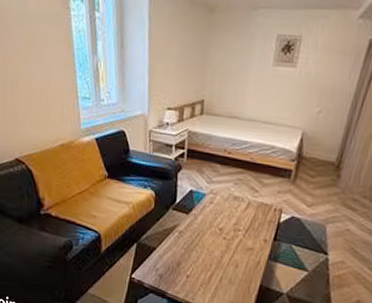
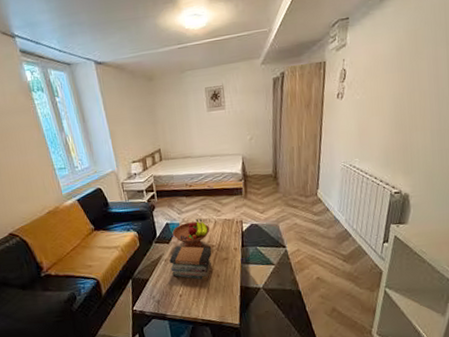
book stack: none [183,219,236,267] -> present [169,246,213,280]
fruit bowl: none [194,193,241,229] -> present [172,218,210,249]

